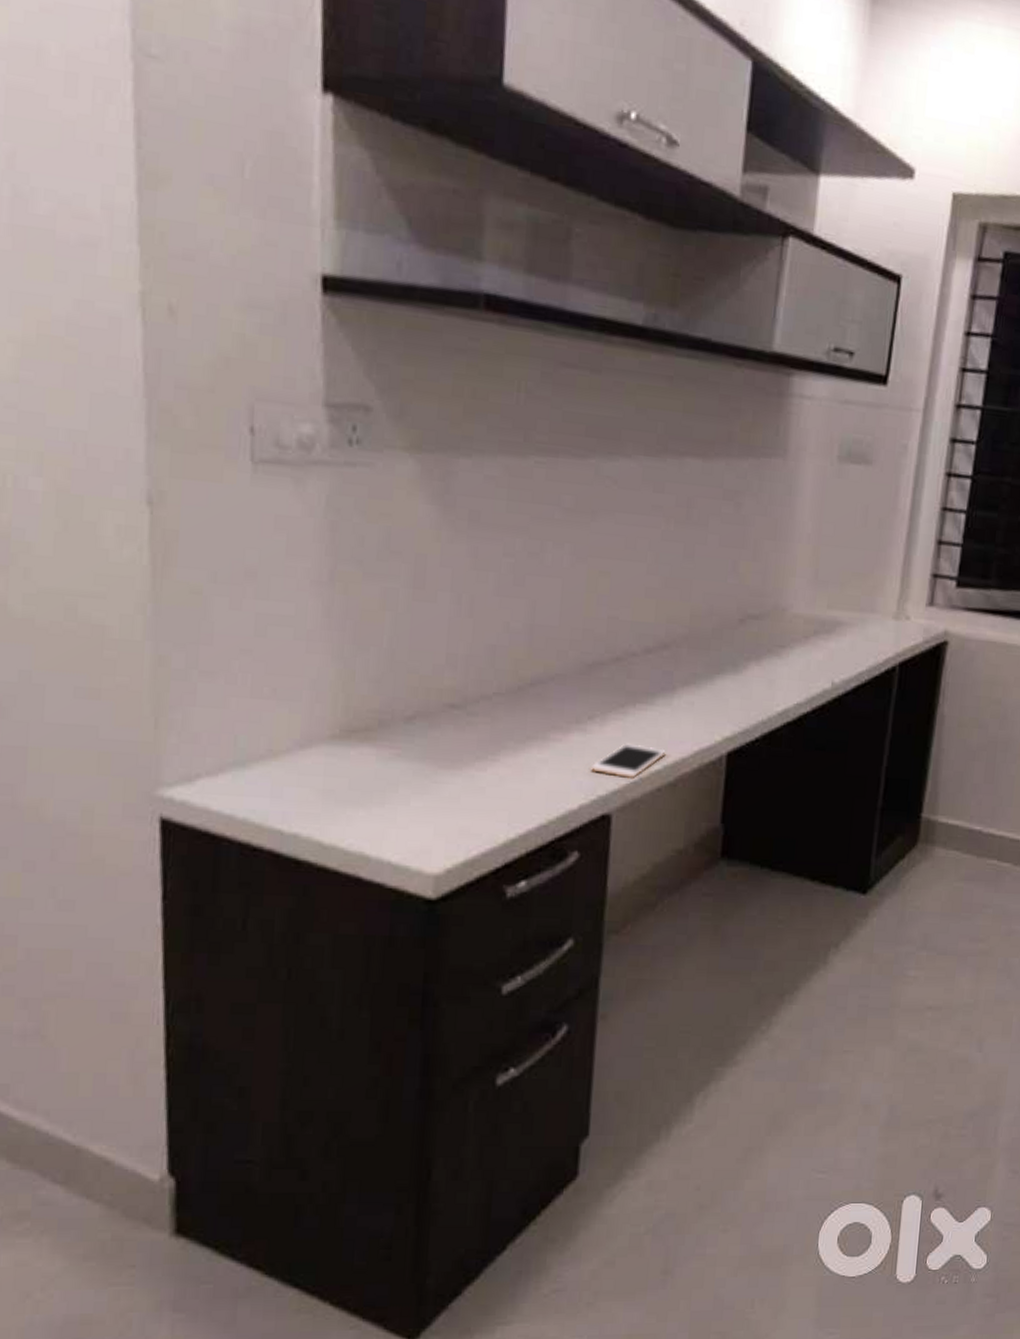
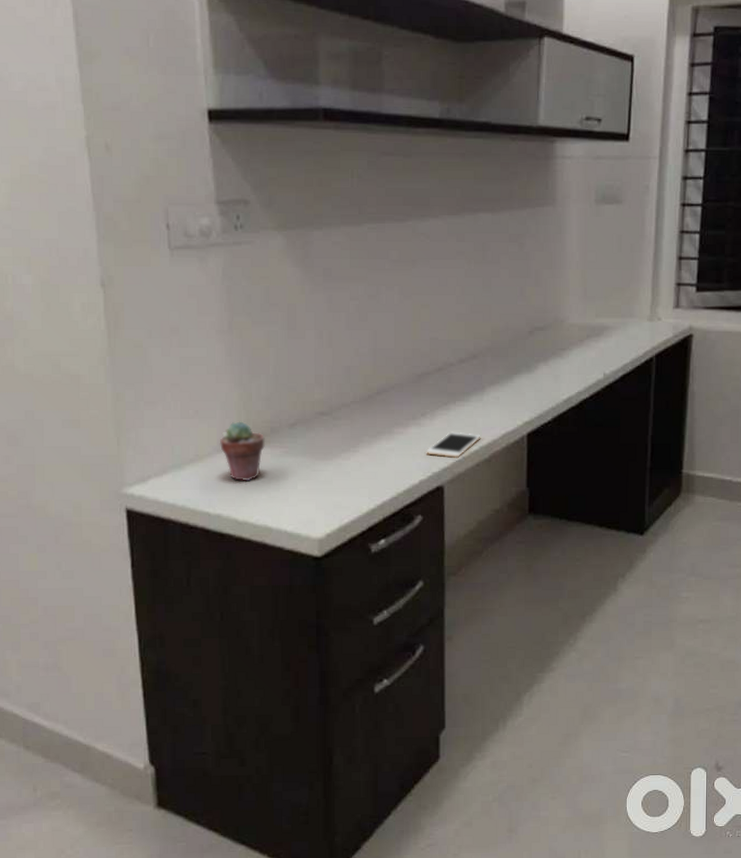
potted succulent: none [303,708,369,790] -> present [219,421,265,481]

